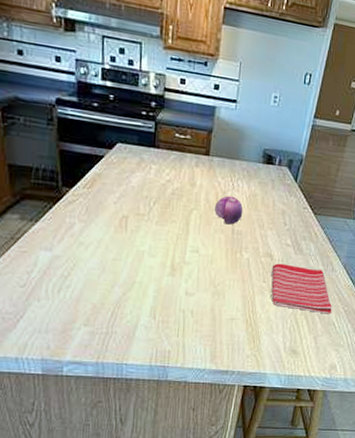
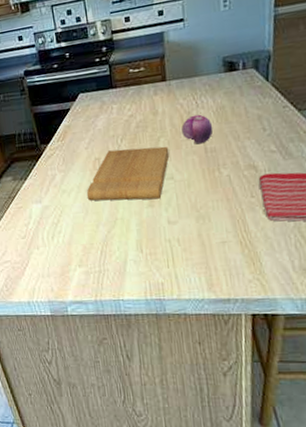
cutting board: none [106,211,200,269] -> present [86,146,170,201]

